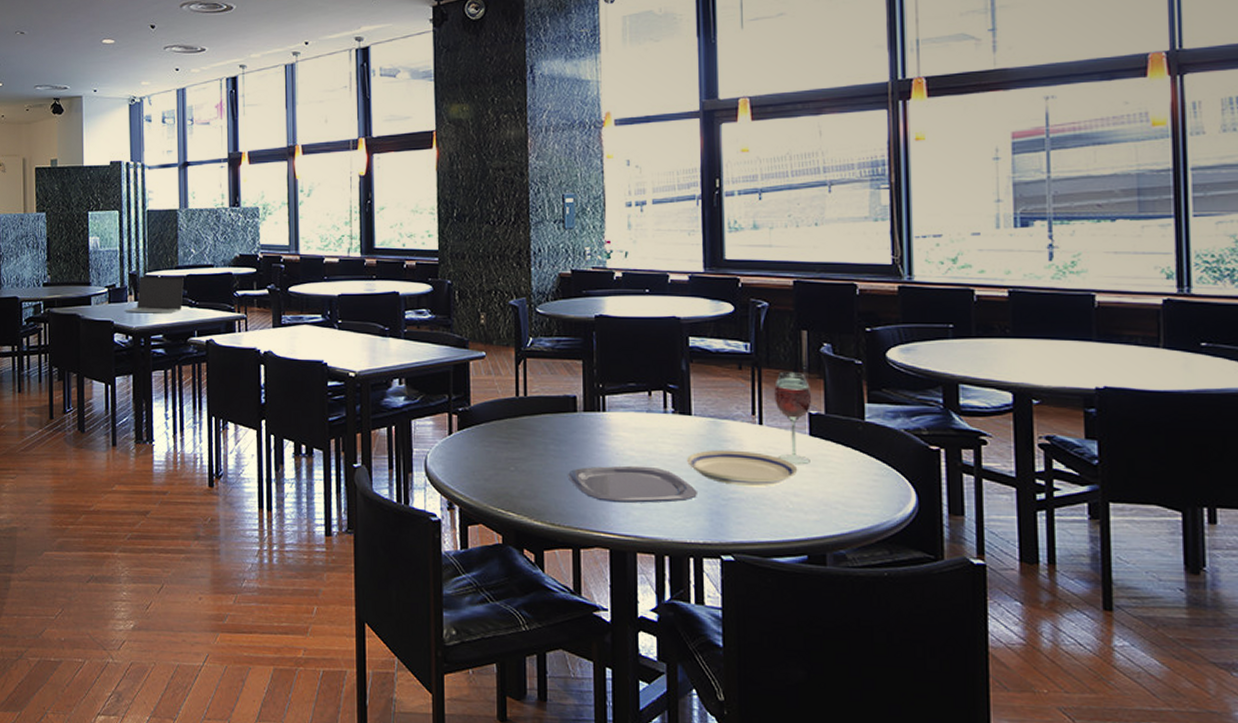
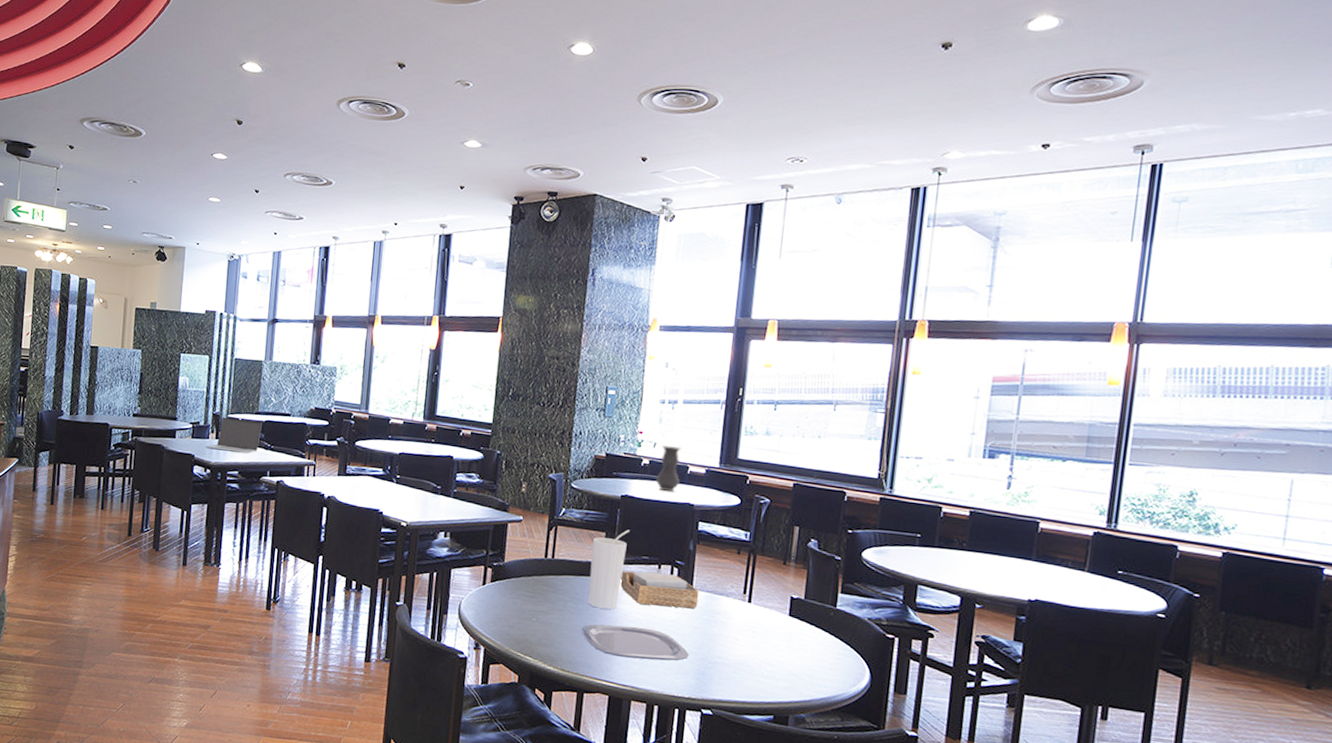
cup: none [569,354,610,449] -> present [588,529,630,610]
napkin holder: none [606,400,700,439] -> present [620,571,699,609]
vase: none [632,254,660,305] -> present [655,445,682,491]
plate: present [687,449,798,486] -> none [684,620,776,655]
wineglass: present [774,371,812,465] -> none [761,559,796,640]

